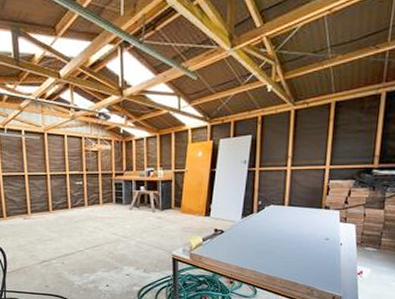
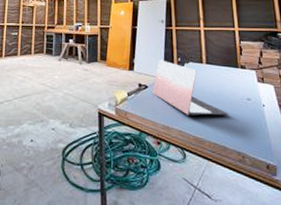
laptop: none [228,204,305,256] -> present [152,60,229,116]

